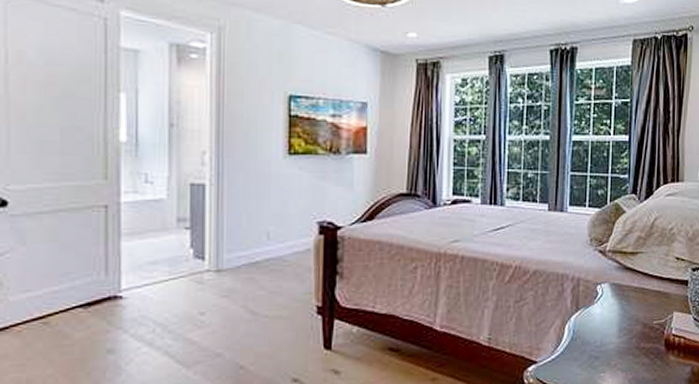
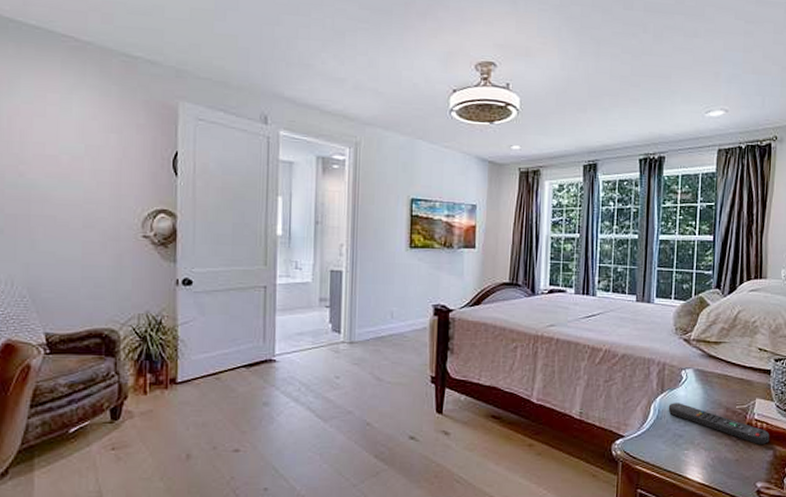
remote control: none [583,321,688,361] -> present [668,403,770,444]

